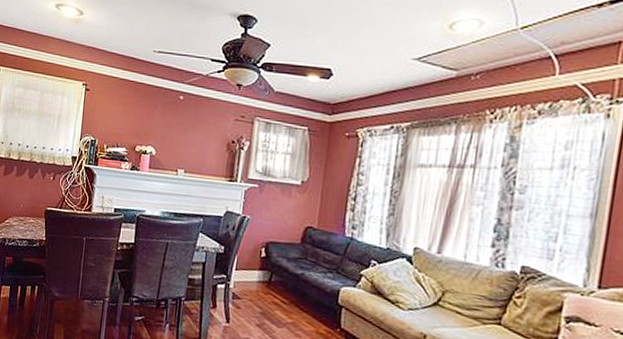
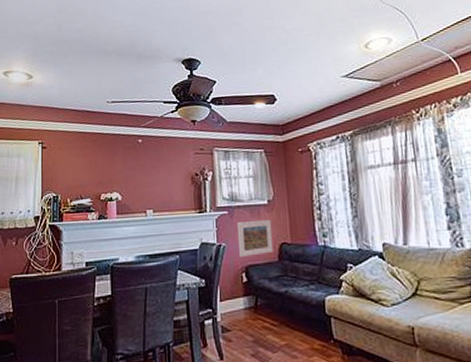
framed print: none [262,198,301,235] -> present [238,219,274,257]

